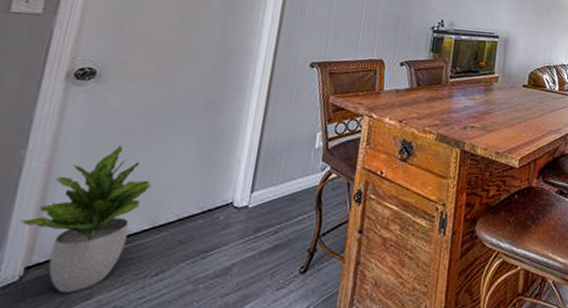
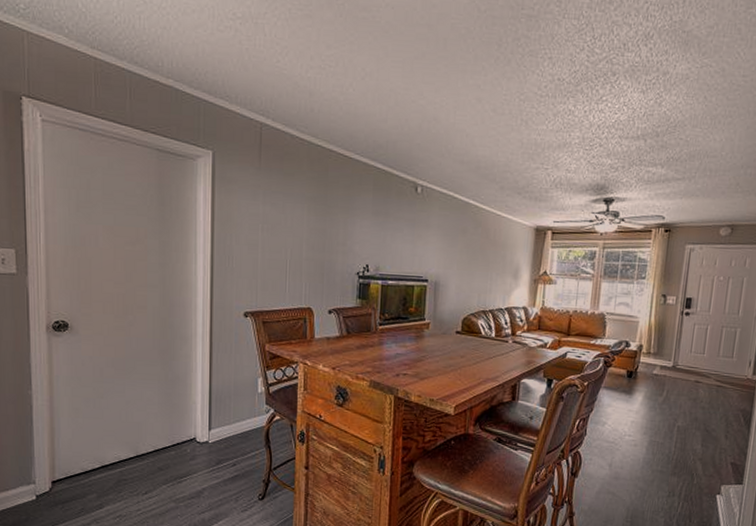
potted plant: present [19,144,152,293] -> none [40,387,129,503]

